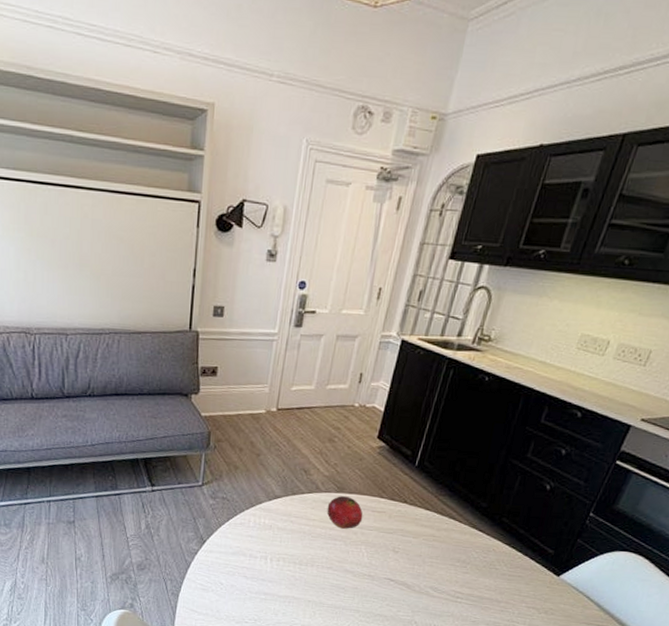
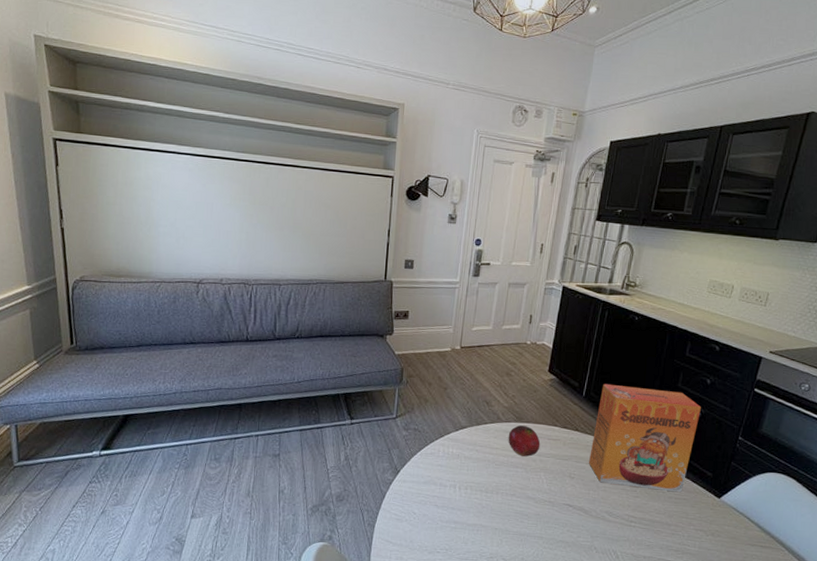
cereal box: none [416,452,551,570] -> present [589,383,701,493]

